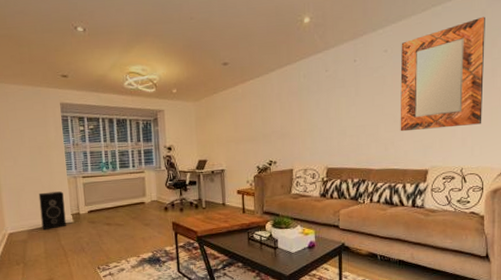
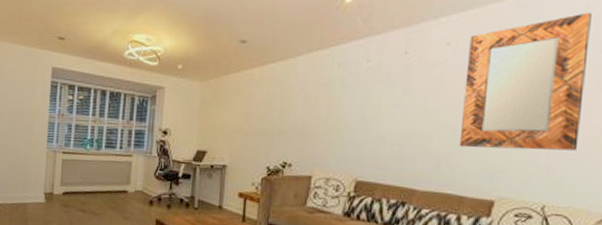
speaker: present [38,191,66,231] -> none [10,164,39,207]

